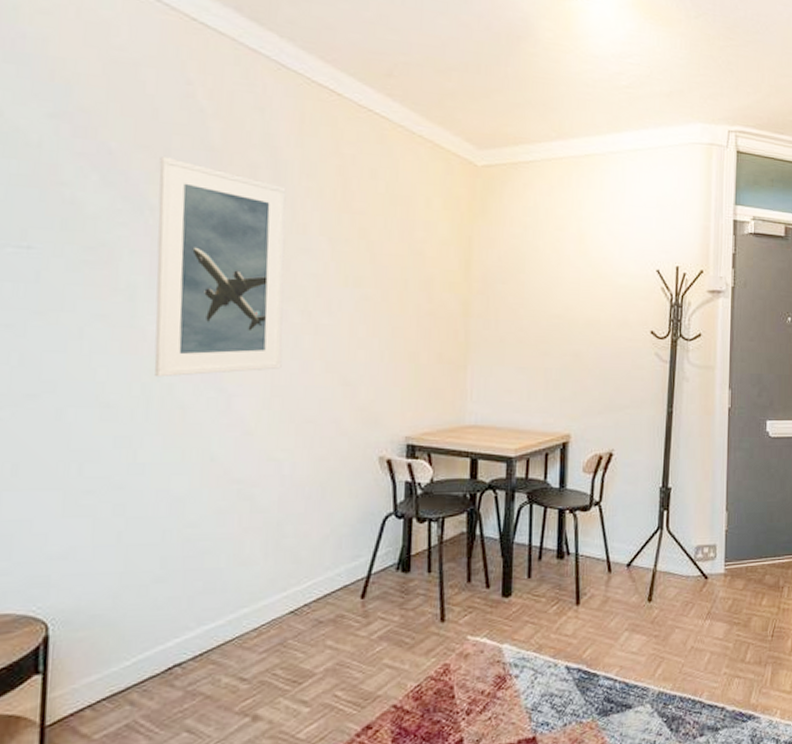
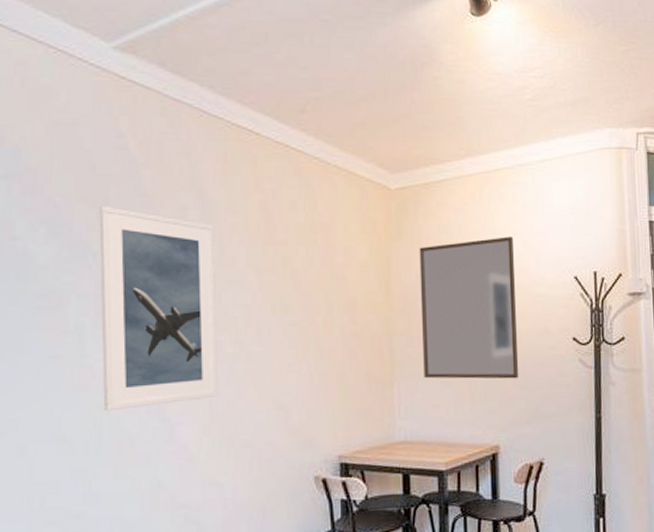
home mirror: none [499,224,598,369] -> present [419,237,519,379]

